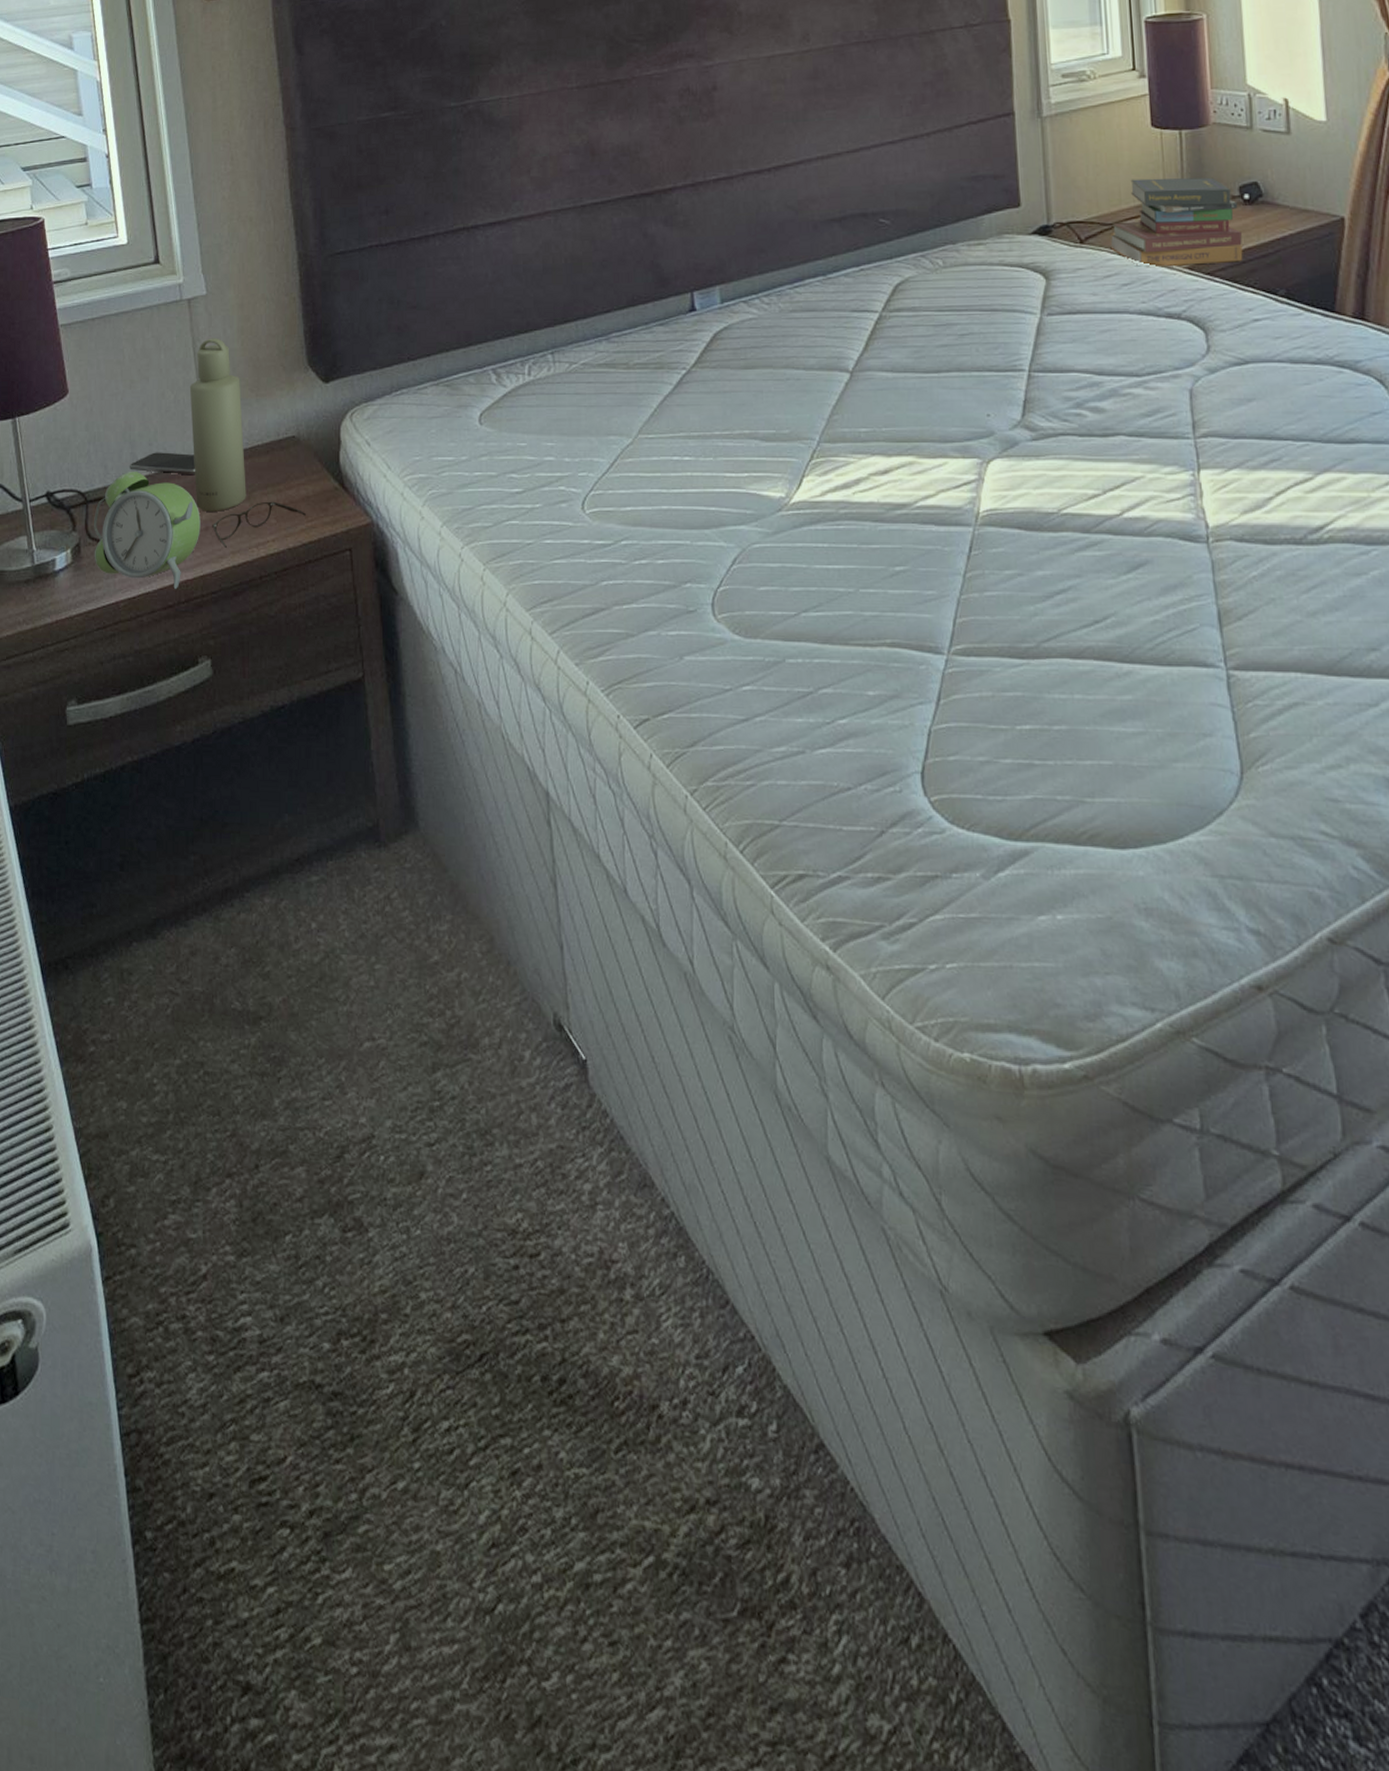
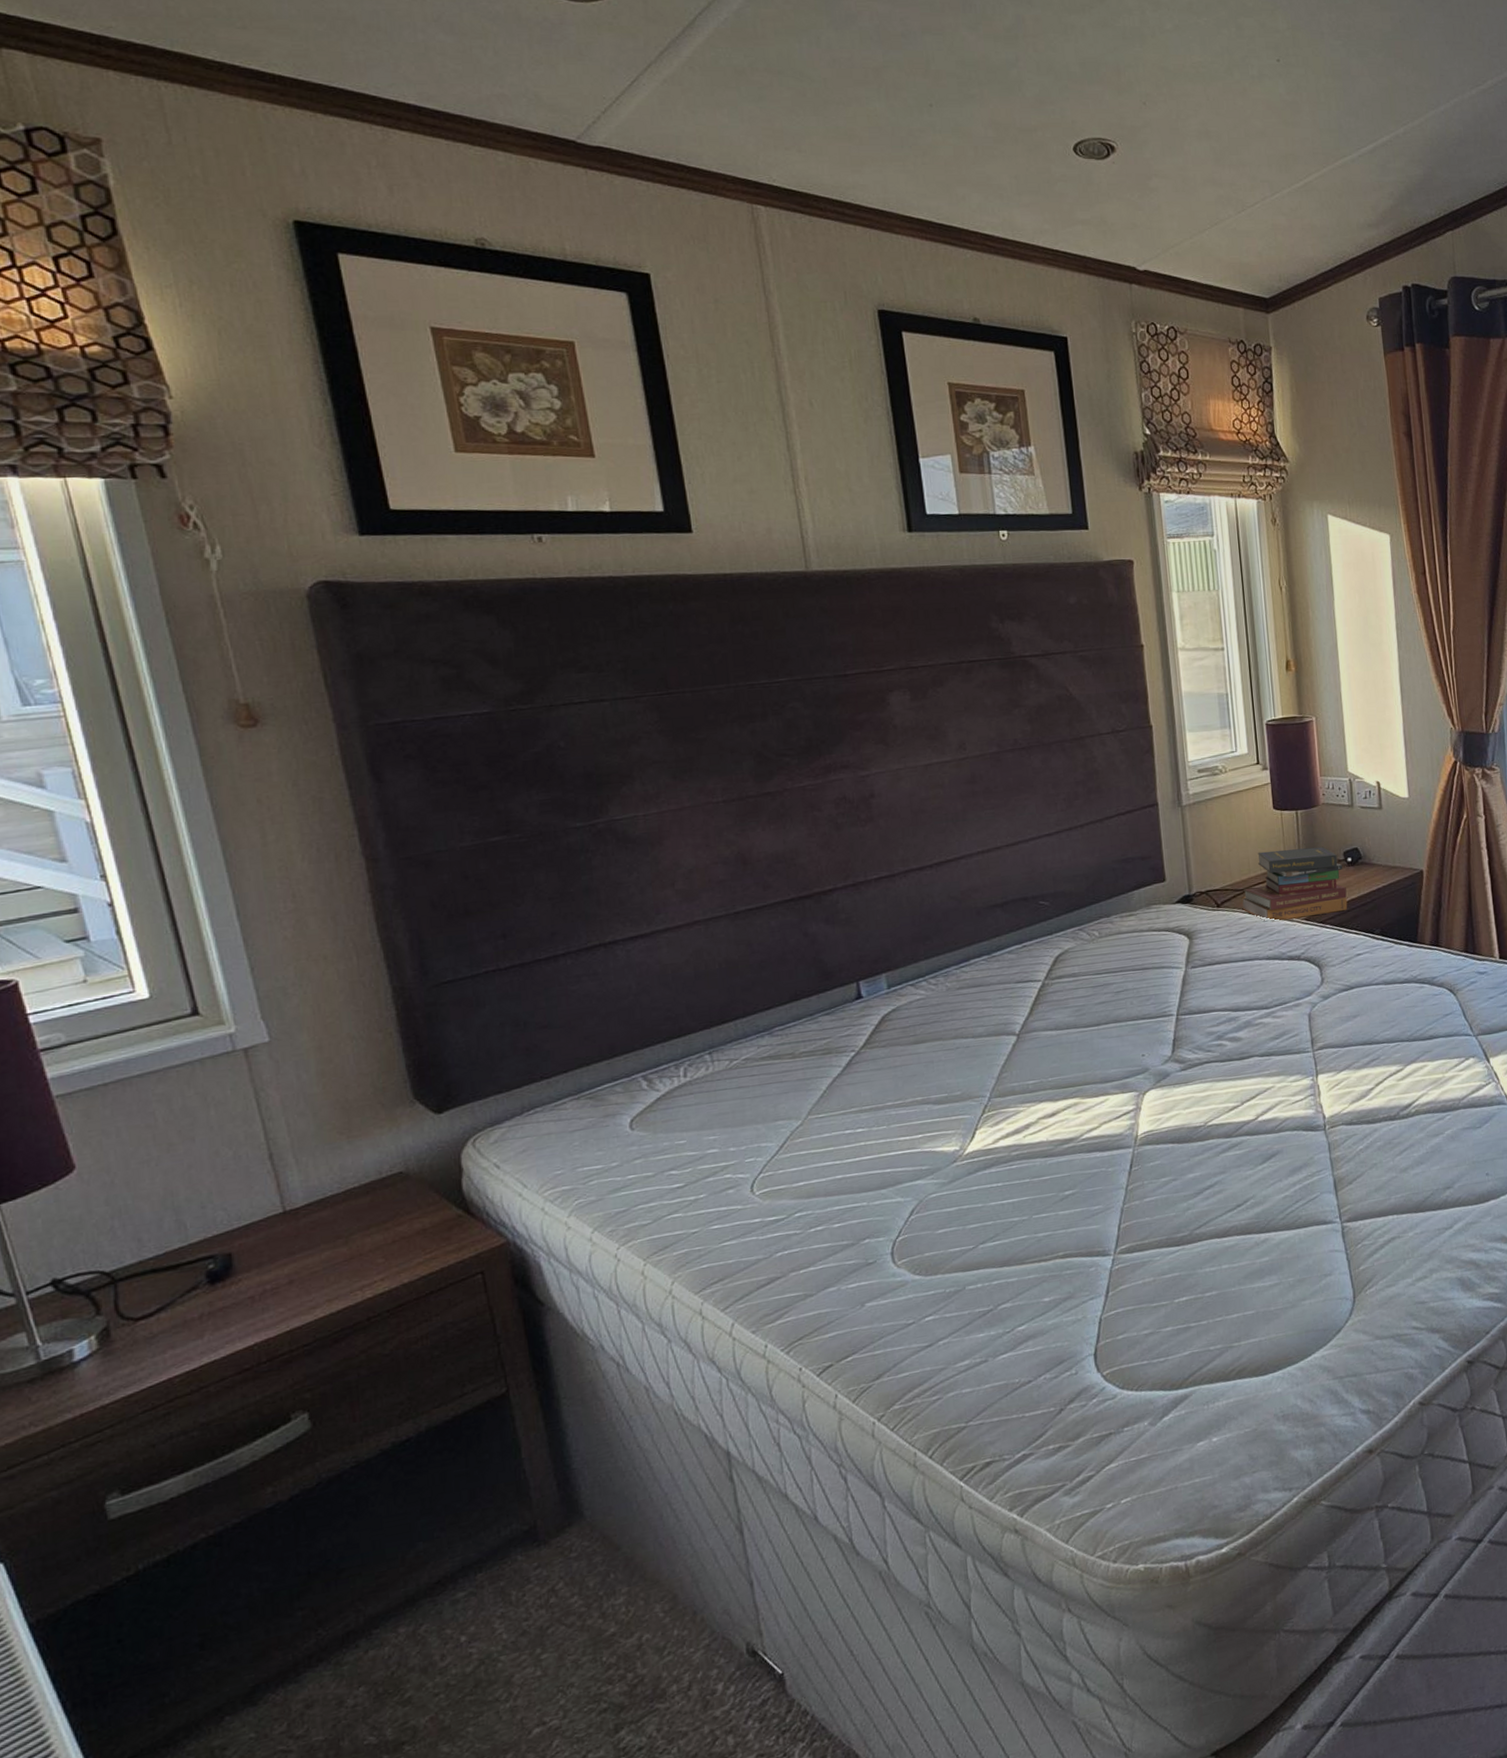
alarm clock: present [93,470,200,590] -> none [126,1238,283,1352]
mobile phone: present [129,452,196,476] -> none [173,1209,271,1238]
bottle: present [189,338,246,512] -> none [254,1085,343,1266]
eyeglasses: present [212,501,306,548] -> none [298,1240,423,1298]

